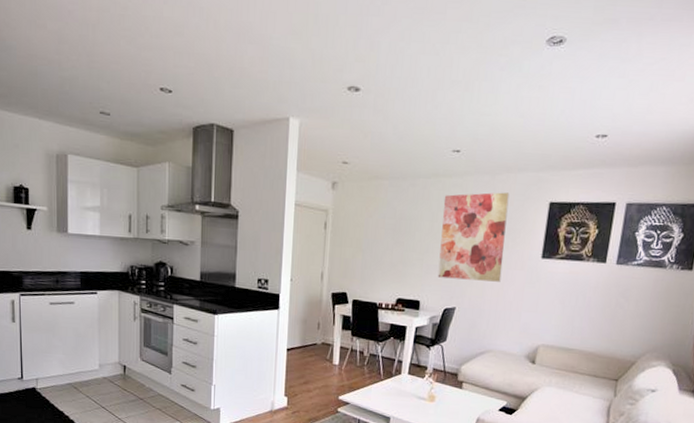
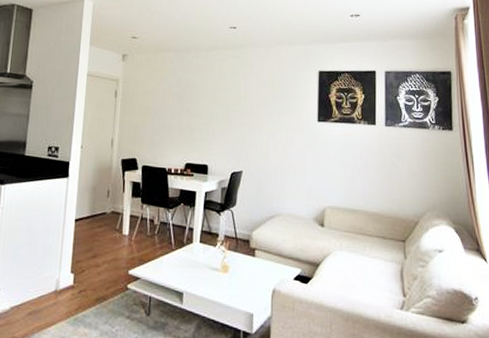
wall art: present [437,192,510,282] -> none [223,62,283,145]

